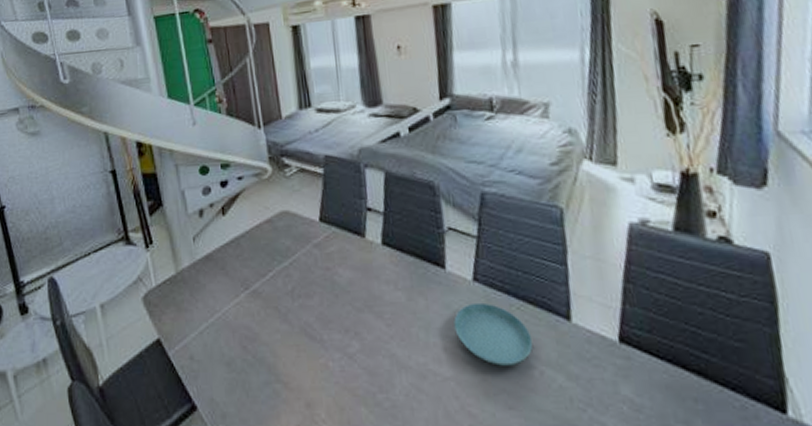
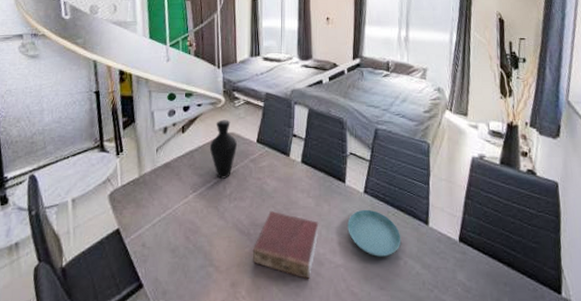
vase: none [258,194,295,271] -> present [209,120,237,179]
book: none [329,310,415,398] -> present [252,211,319,280]

